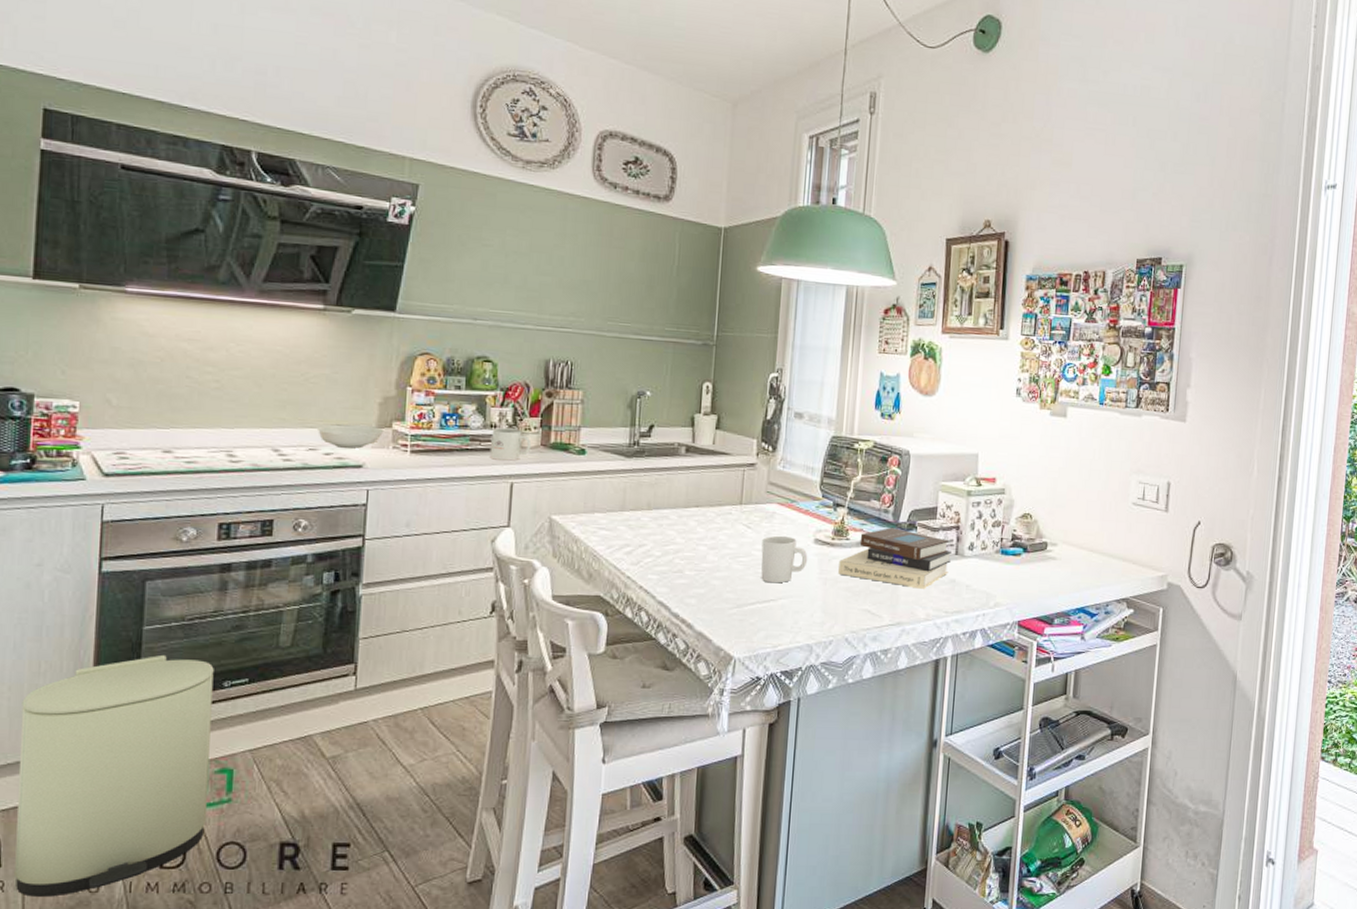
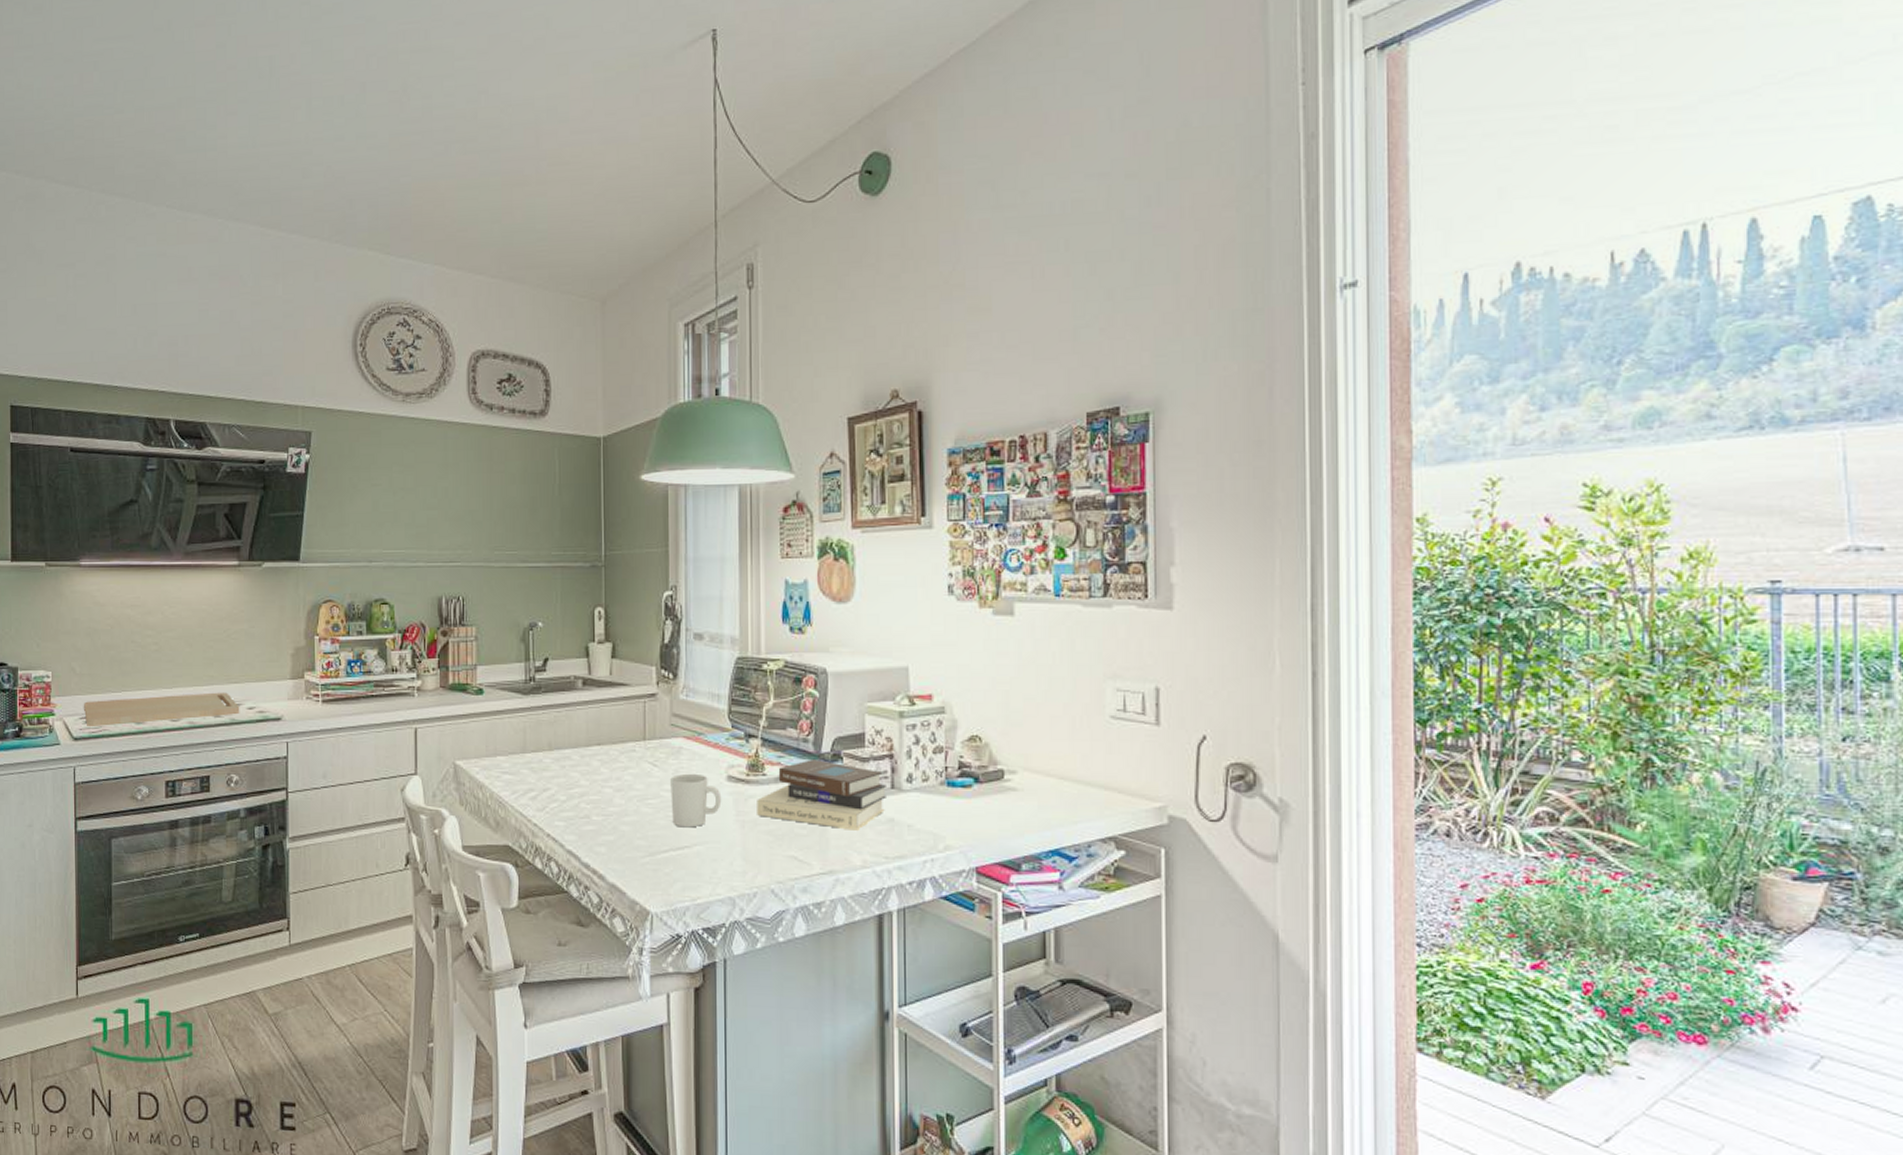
pedal bin: present [14,654,214,897] -> none [24,909,174,1141]
cutting board: none [120,435,315,463] -> present [84,692,240,726]
bowl: present [318,424,385,450] -> none [241,677,298,703]
mug: present [489,428,532,462] -> none [393,672,432,707]

